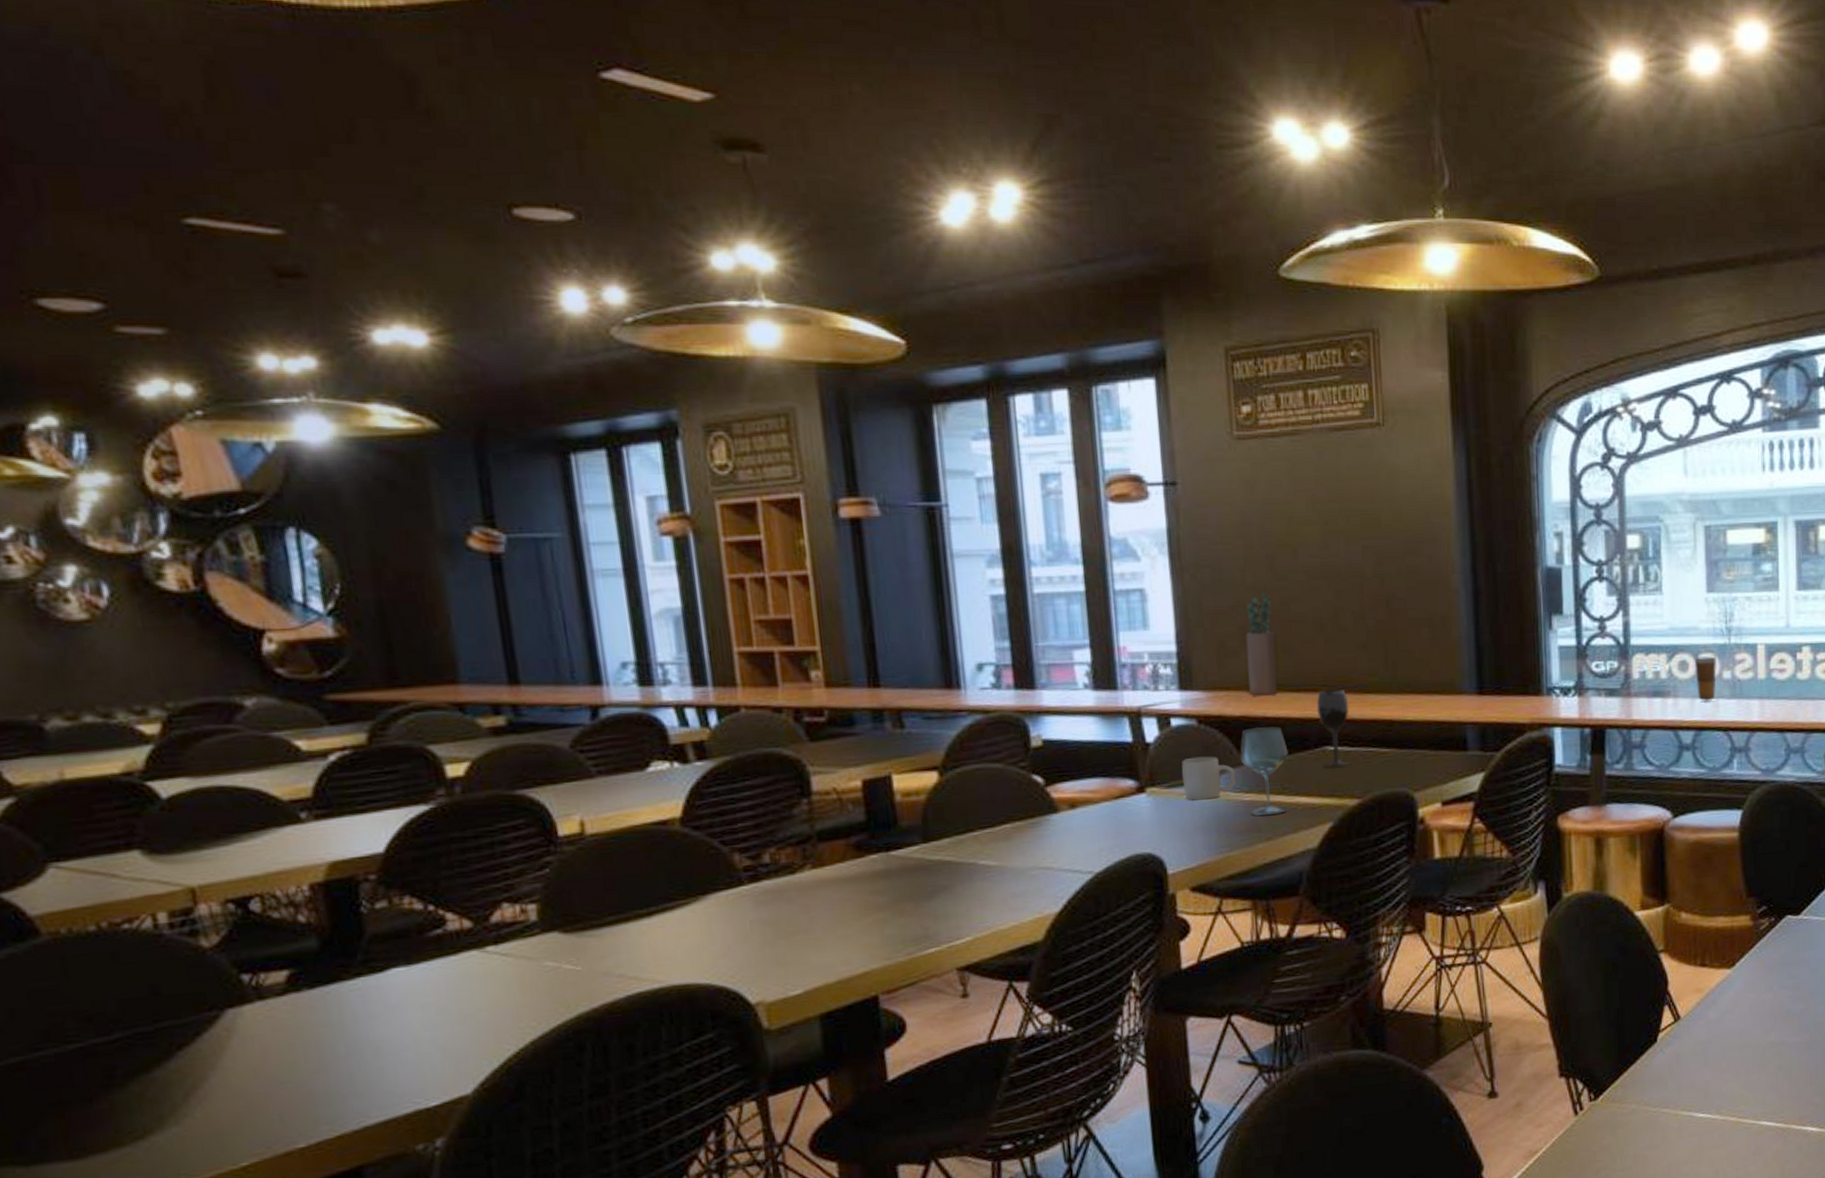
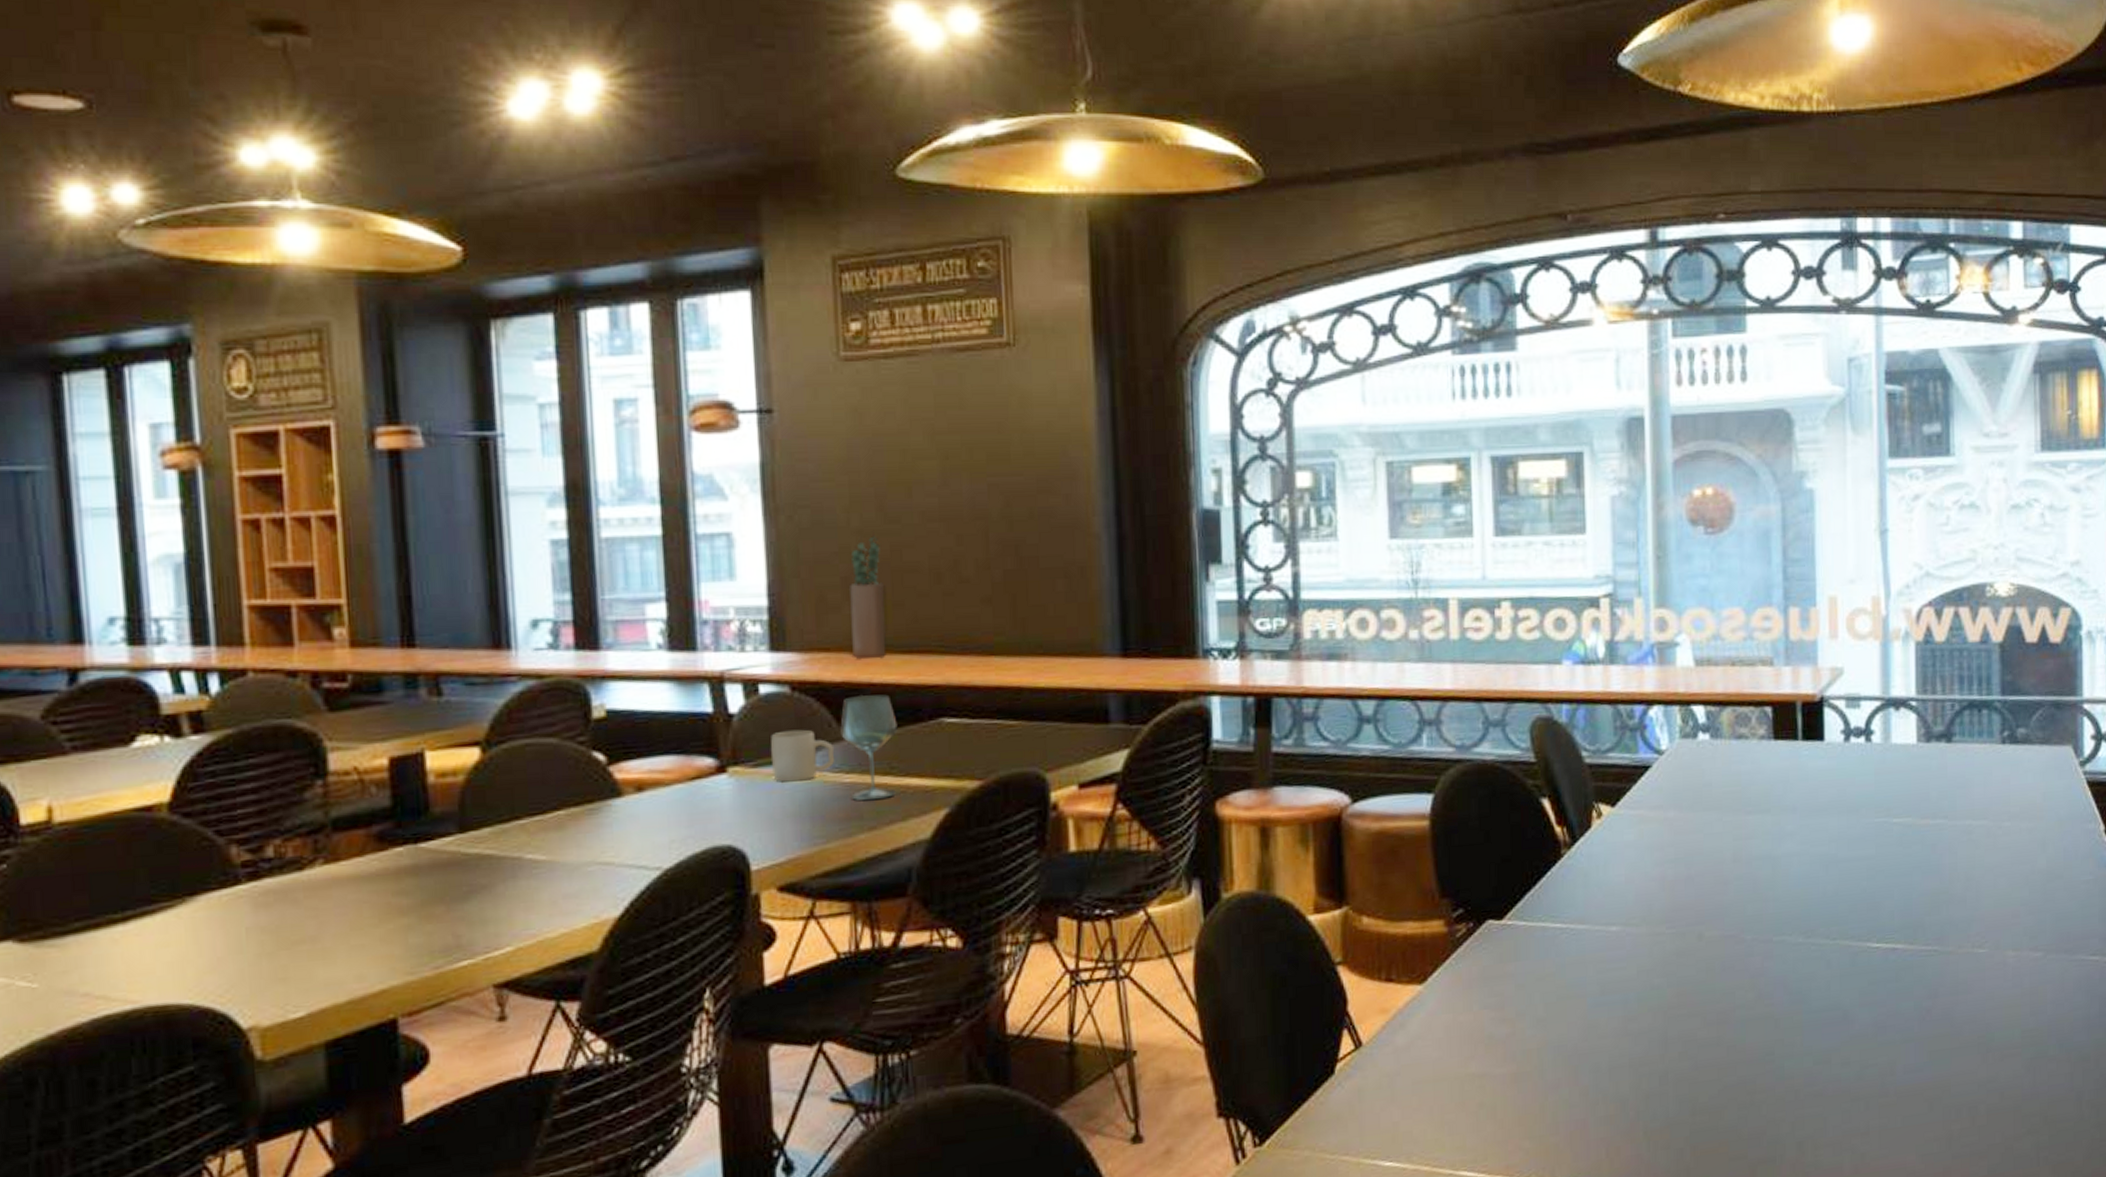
wine glass: present [1316,689,1353,769] -> none [931,650,973,745]
beverage cup: present [1694,656,1716,701] -> none [1375,613,1401,665]

